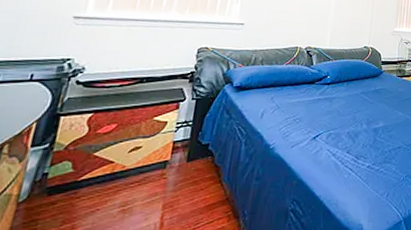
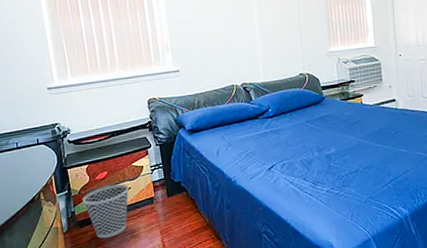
wastebasket: none [65,141,139,213] -> present [82,184,129,239]

